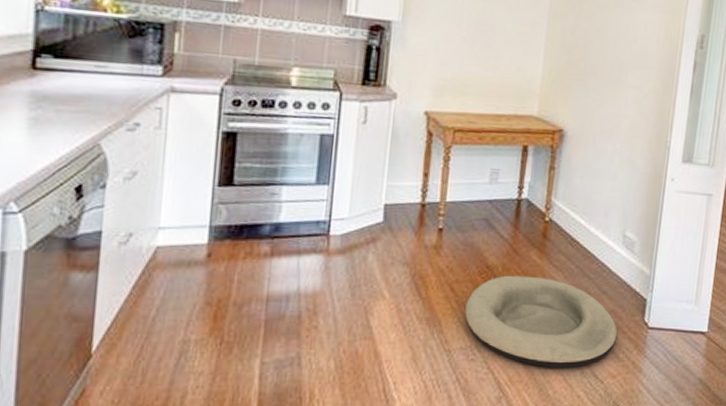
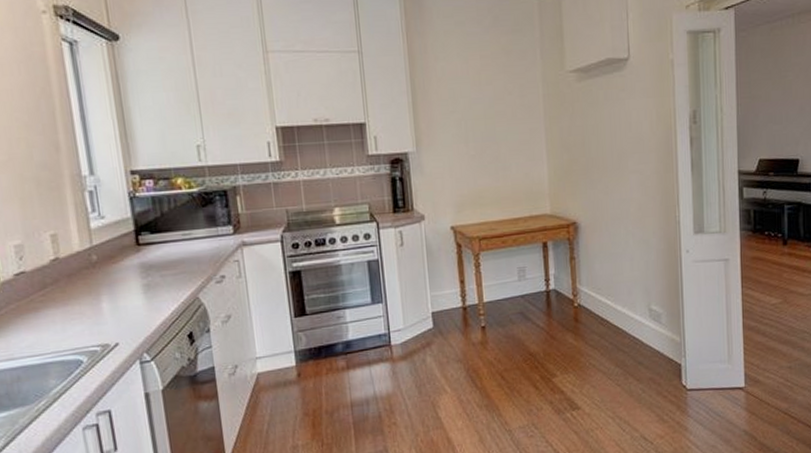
dog bed: present [465,275,618,368] -> none [517,357,659,436]

